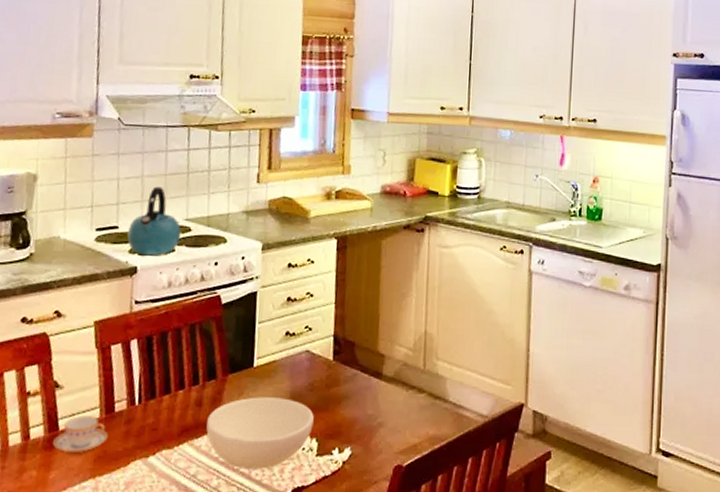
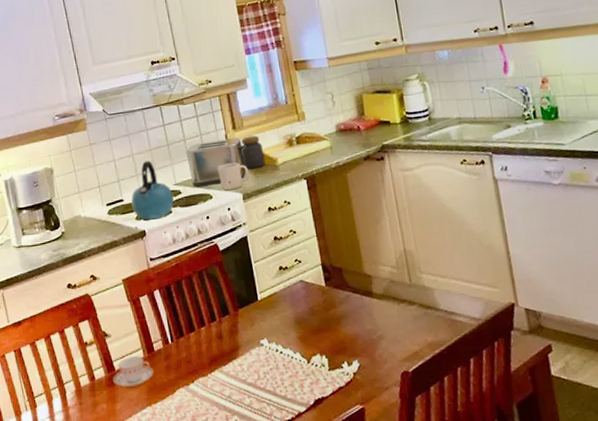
toaster: none [206,177,277,228] -> present [185,137,246,188]
bowl: present [206,397,314,469] -> none [229,323,321,387]
mug: none [239,206,276,237] -> present [217,162,250,191]
jar: none [271,180,297,218] -> present [241,135,266,170]

